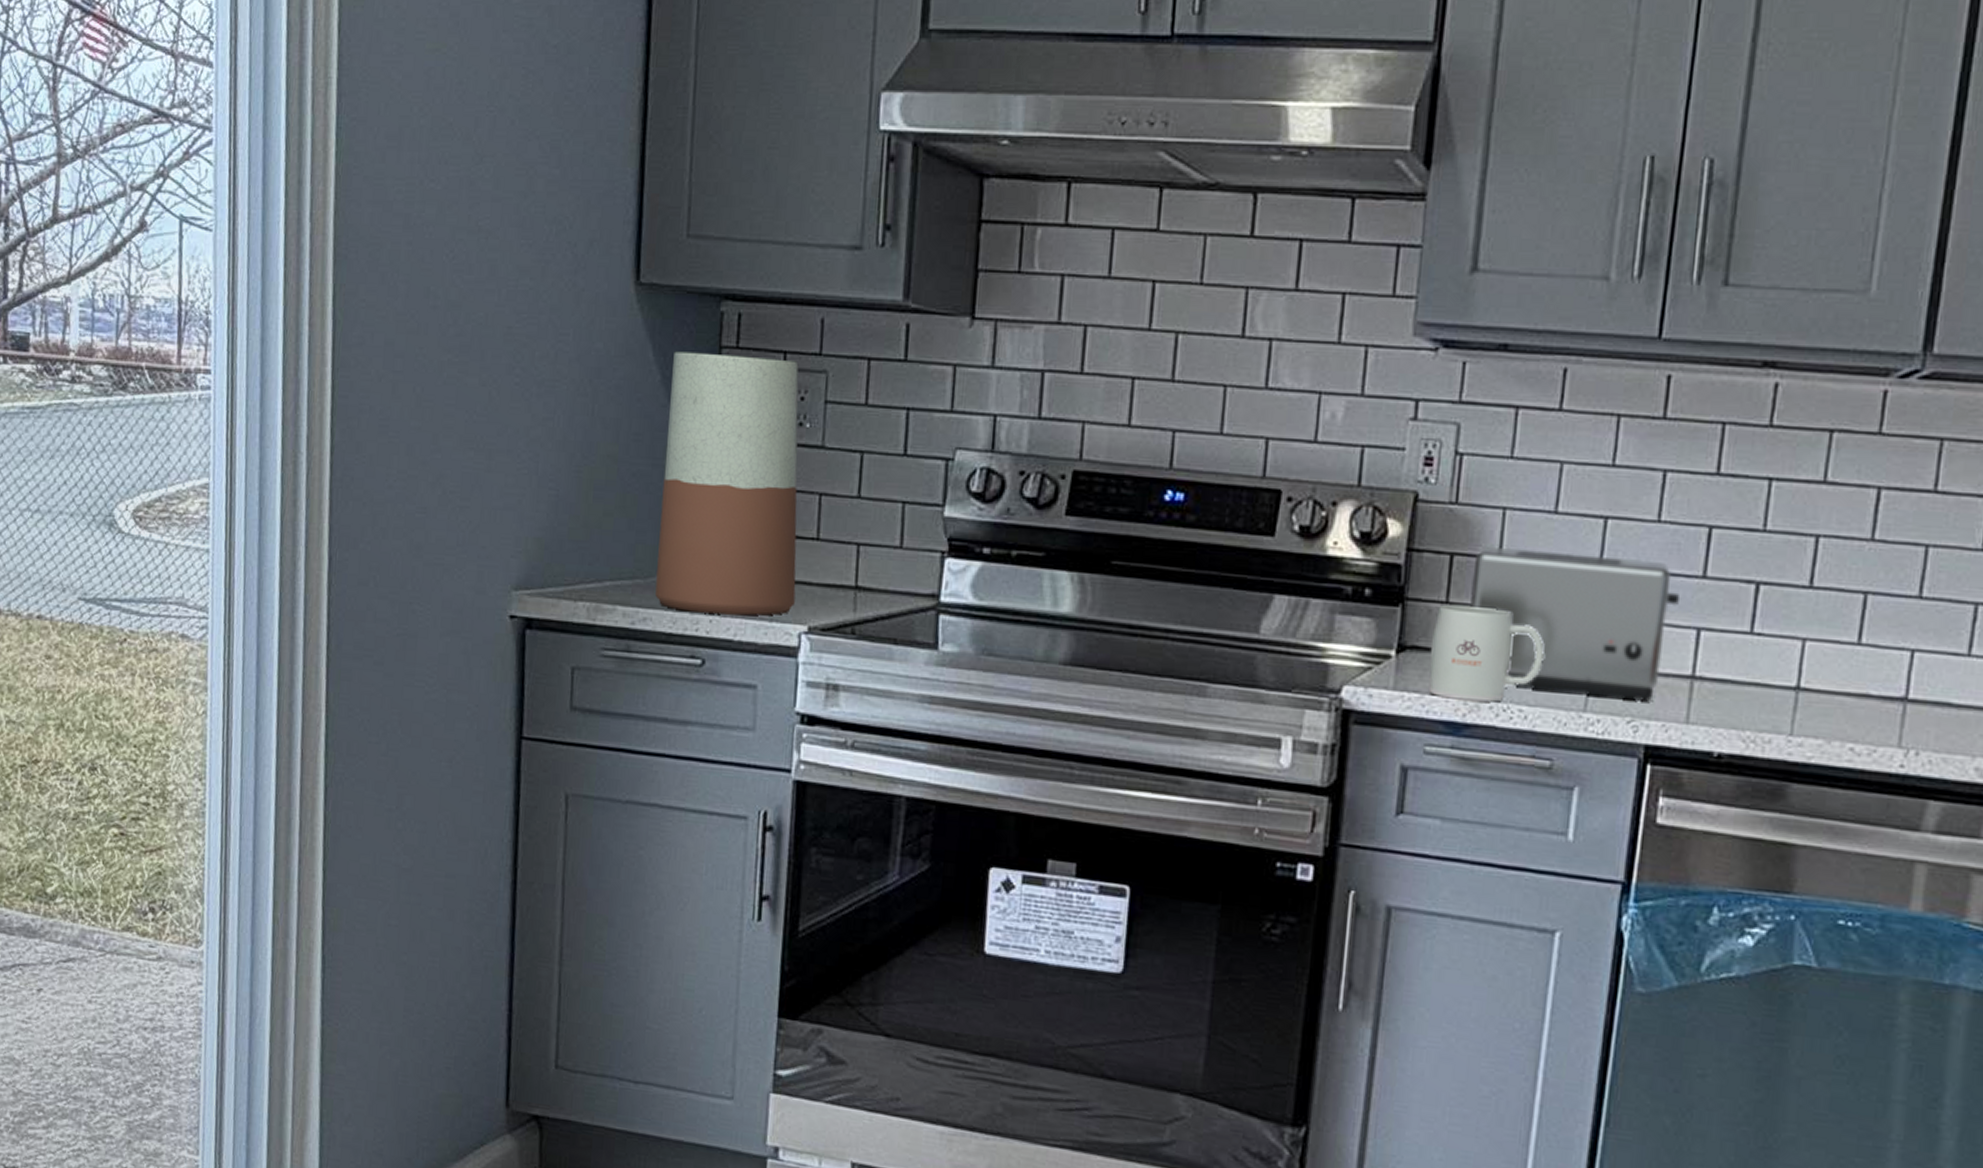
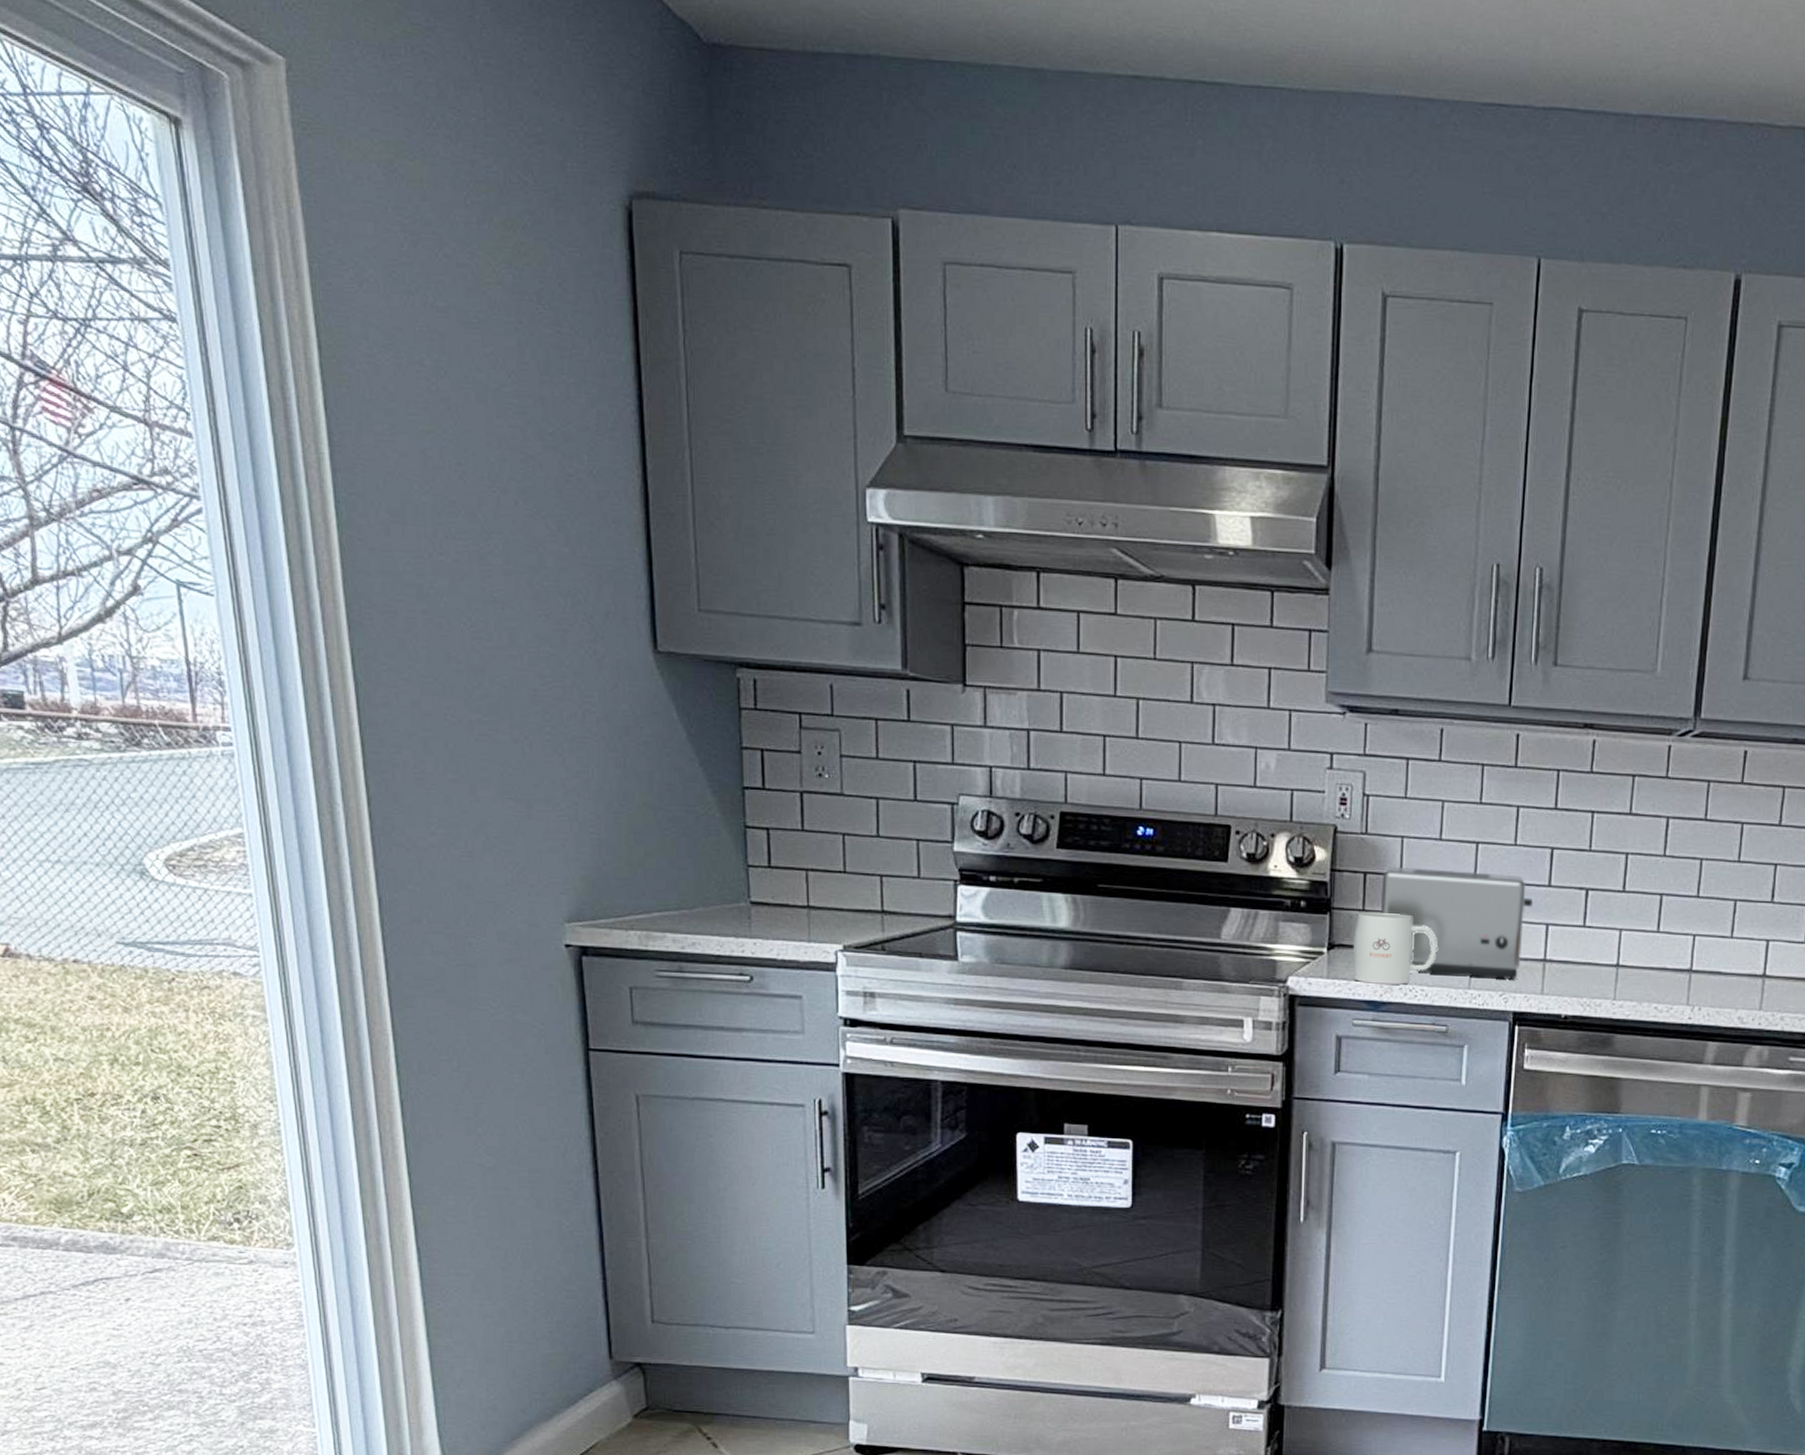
vase: present [655,351,799,616] -> none [696,712,829,938]

